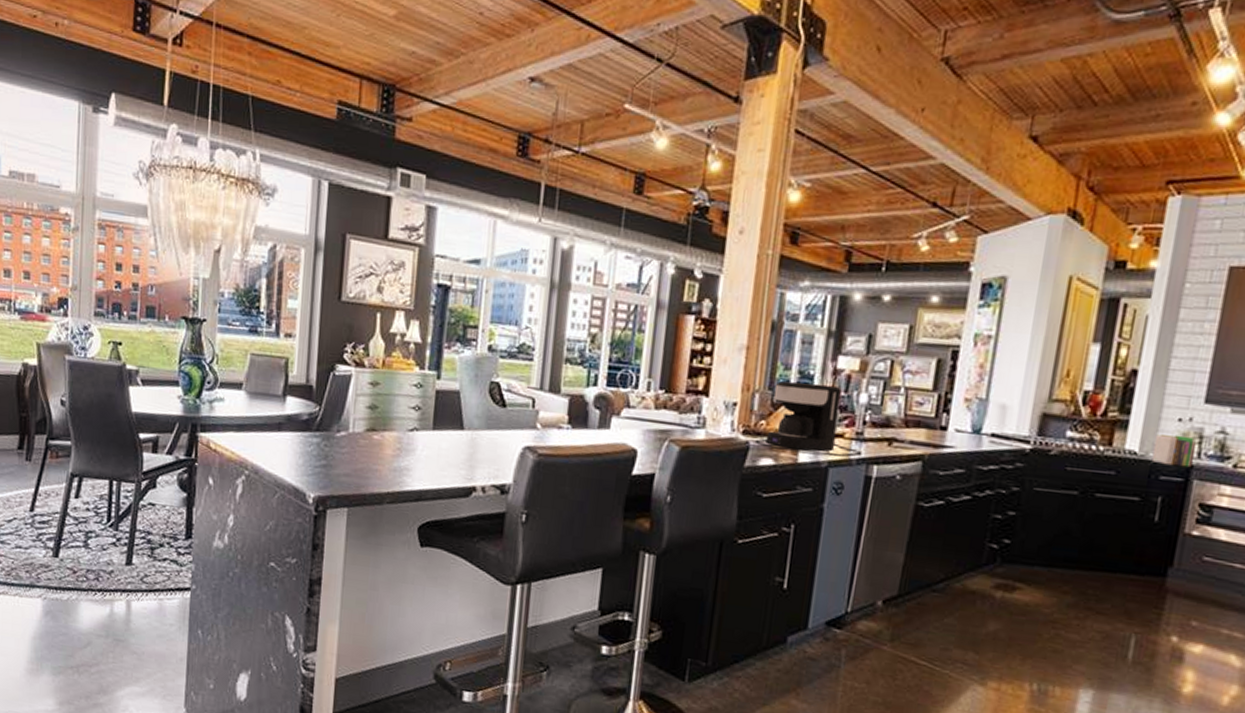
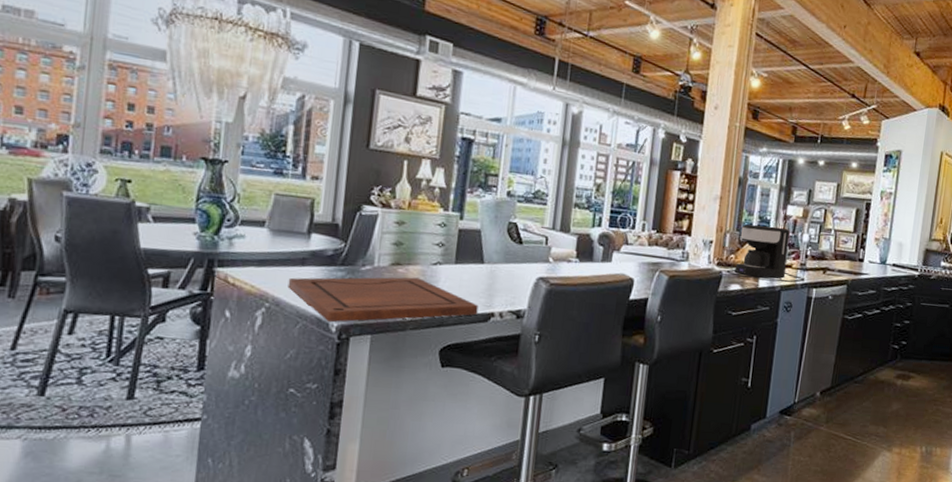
cutting board: none [265,443,459,494] -> present [287,277,479,323]

